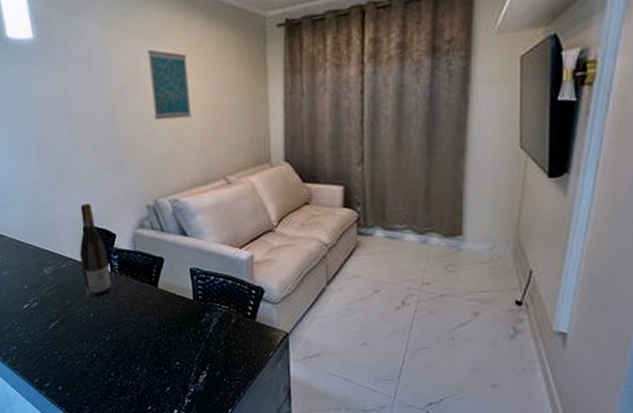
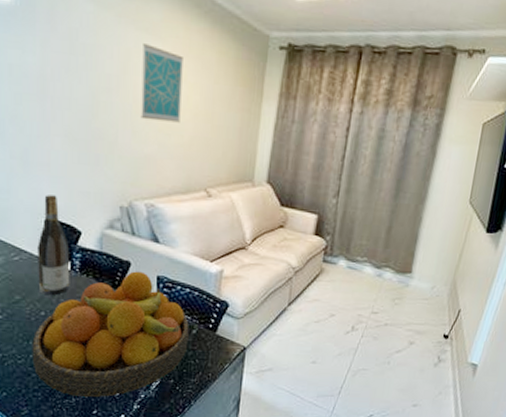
fruit bowl: none [85,266,230,394] -> present [32,271,189,398]

